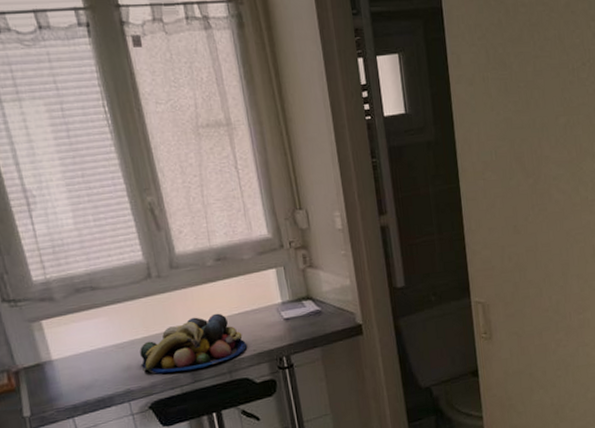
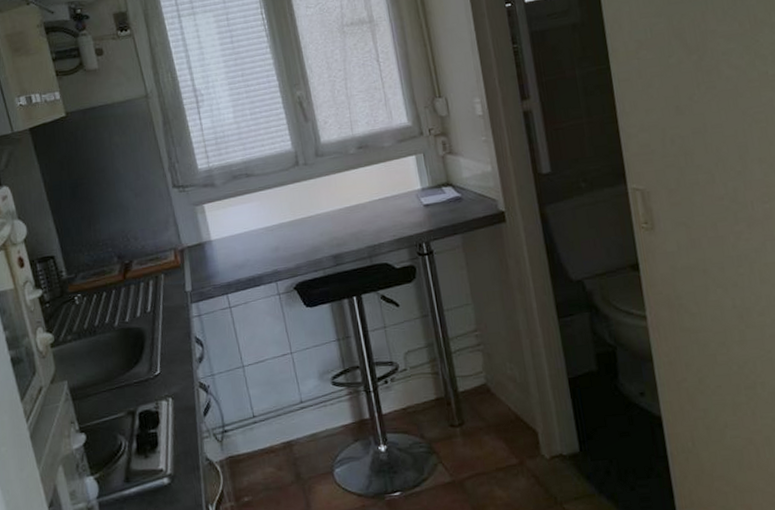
fruit bowl: present [140,313,248,374] -> none [287,199,387,256]

